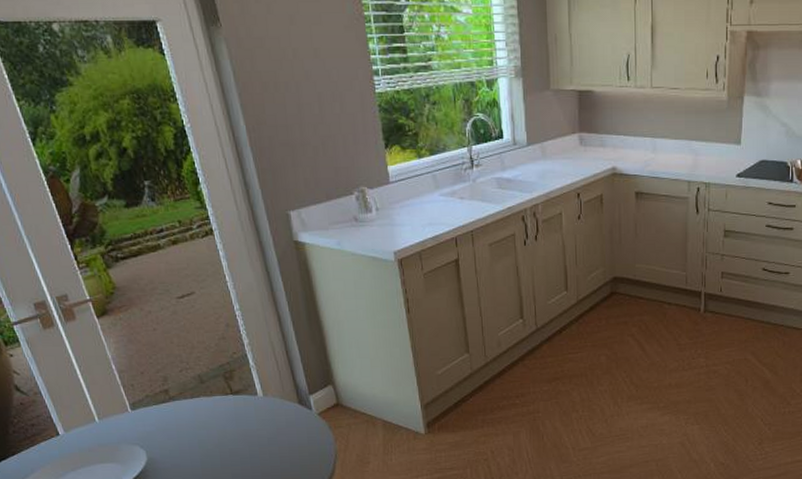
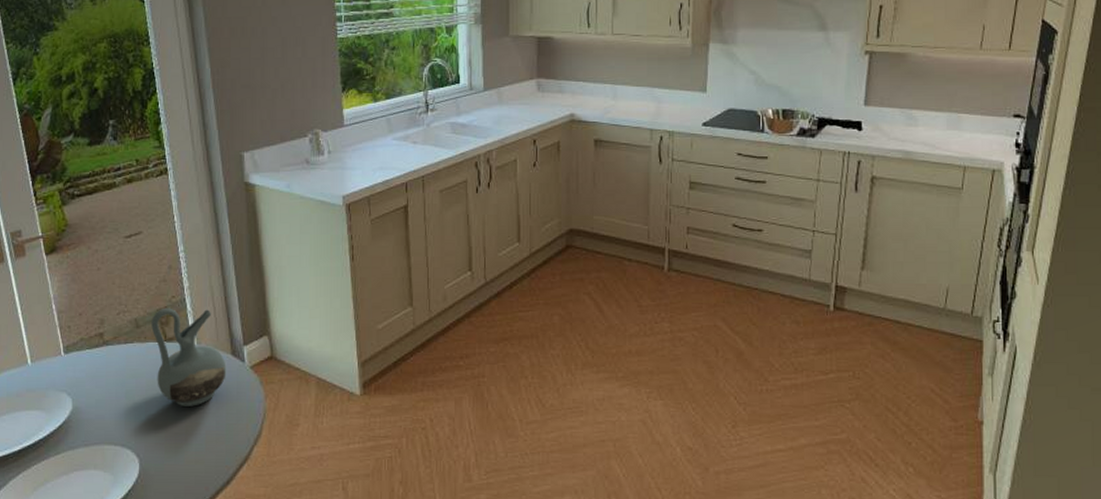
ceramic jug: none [215,363,296,452] -> present [151,307,227,406]

